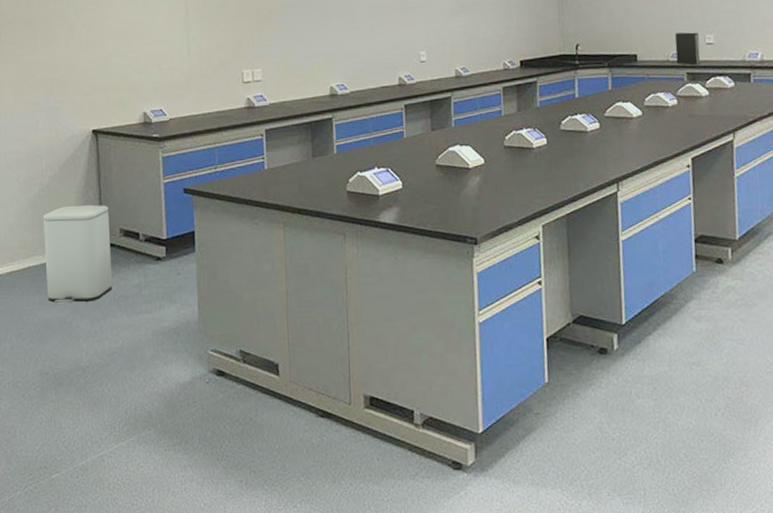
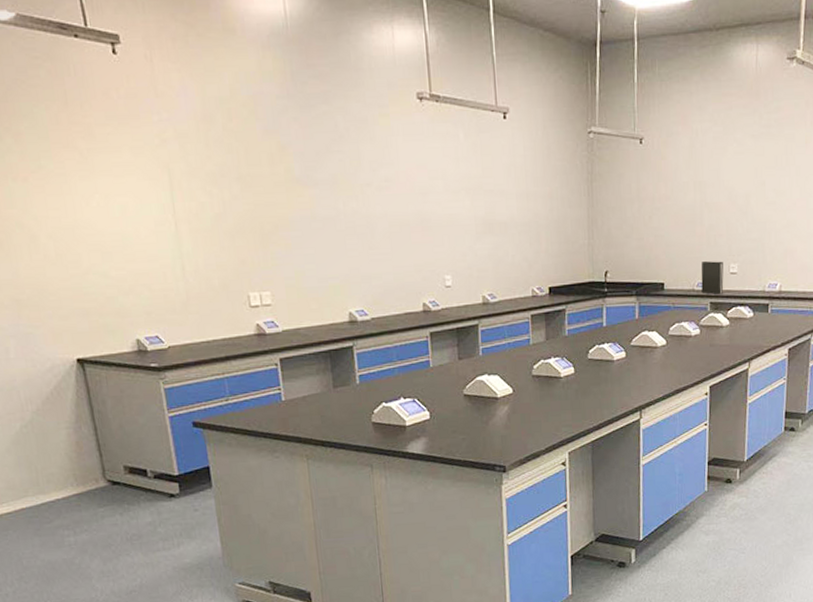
pedal bin: present [43,204,112,303] -> none [30,440,123,544]

